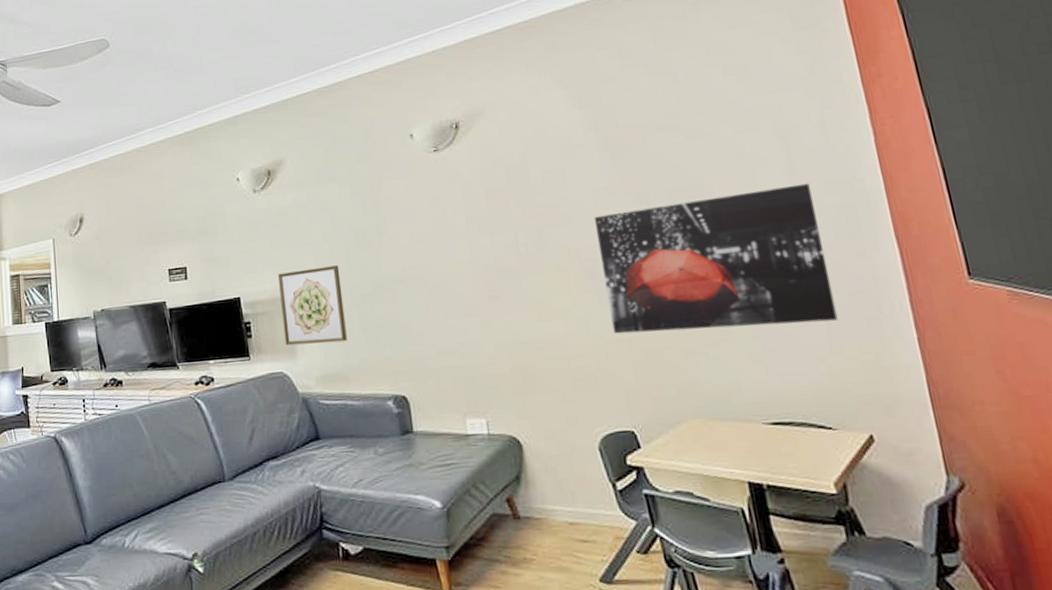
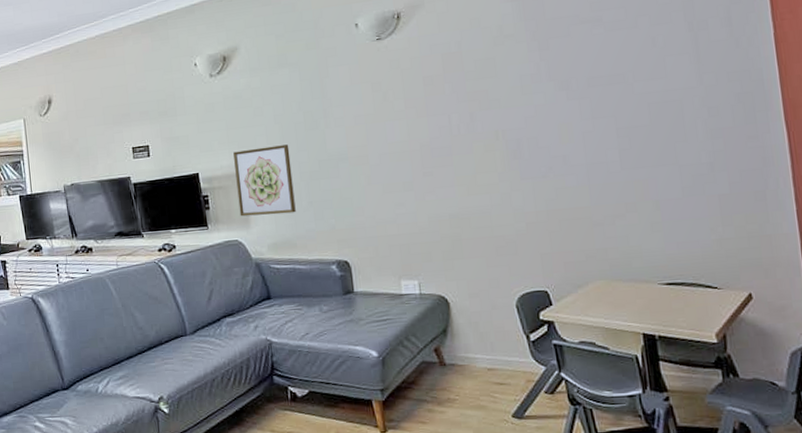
wall art: present [593,183,838,335] -> none [520,72,730,207]

